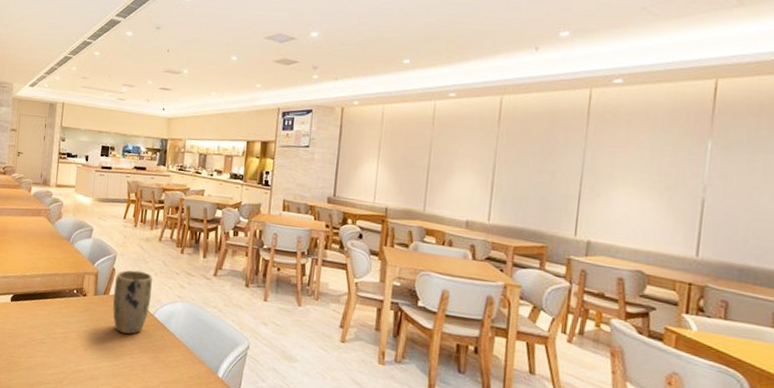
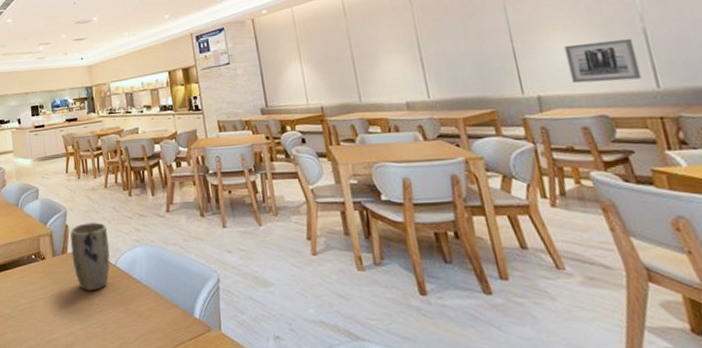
wall art: none [622,199,690,245] -> present [564,38,642,84]

